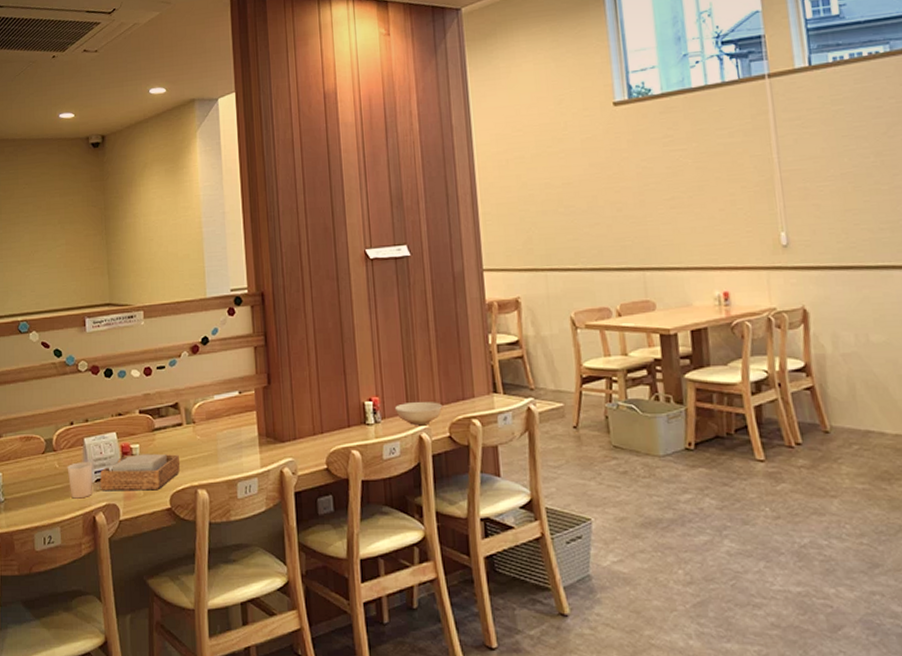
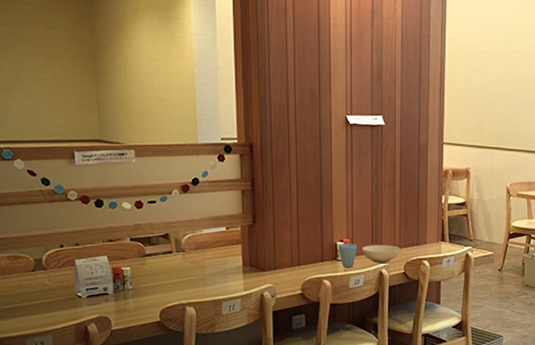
cup: present [67,462,93,499] -> none [58,280,85,311]
napkin holder: present [100,453,181,491] -> none [91,275,170,307]
cup: none [367,402,389,433] -> present [339,243,357,268]

